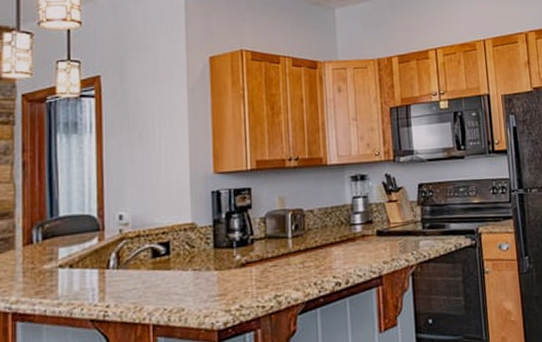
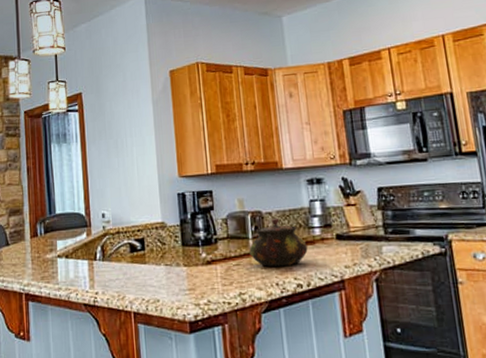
teapot: none [288,216,348,266] -> present [249,219,308,267]

